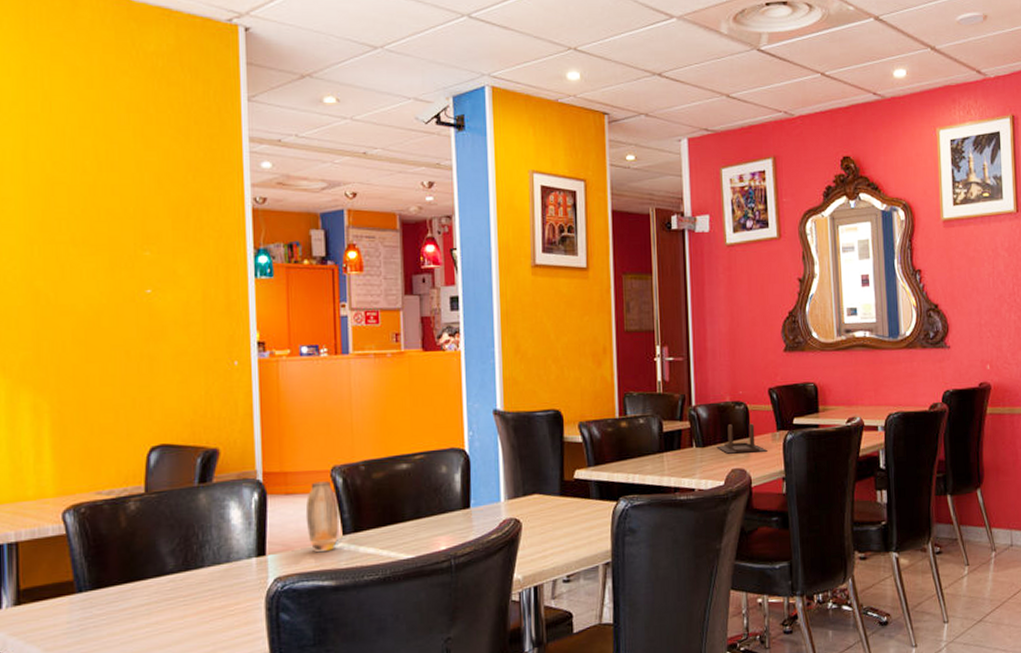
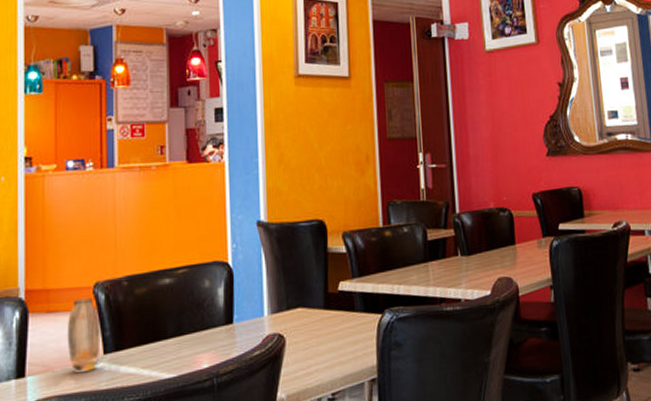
napkin holder: present [716,423,767,454] -> none [482,230,534,262]

